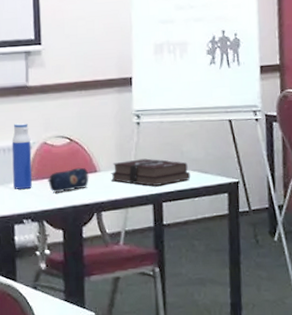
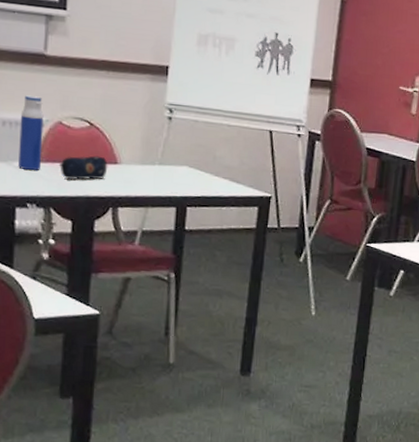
hardback book: present [111,158,191,186] -> none [133,156,221,189]

